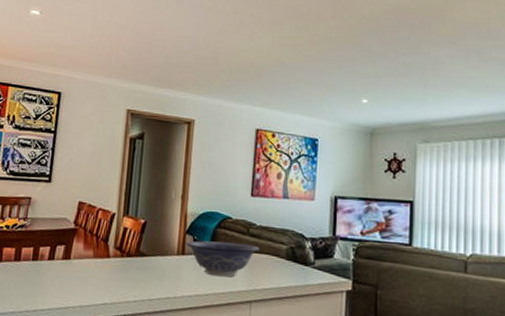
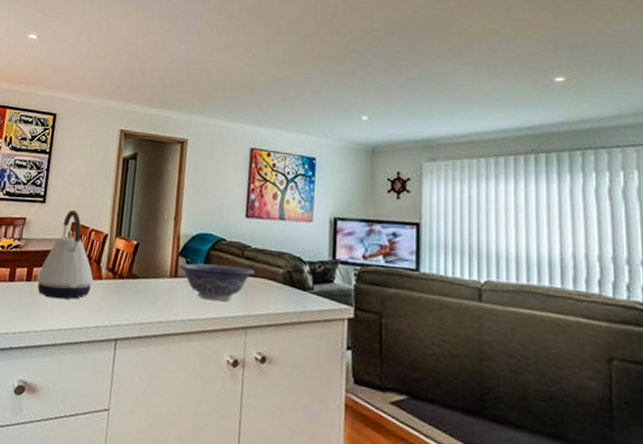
kettle: none [42,190,101,278] -> present [36,210,94,299]

